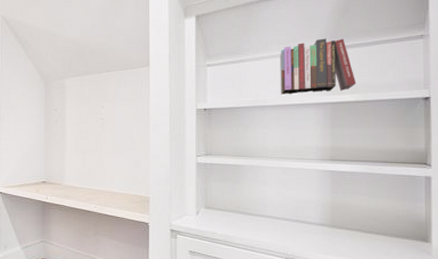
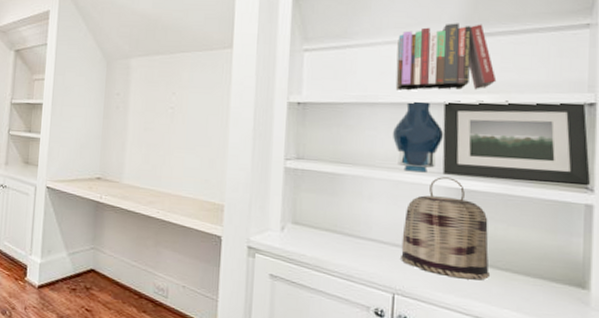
vase: none [279,104,319,160] -> present [392,102,444,173]
basket: none [291,162,359,242] -> present [401,177,491,281]
picture frame: none [318,97,428,162] -> present [442,100,590,186]

